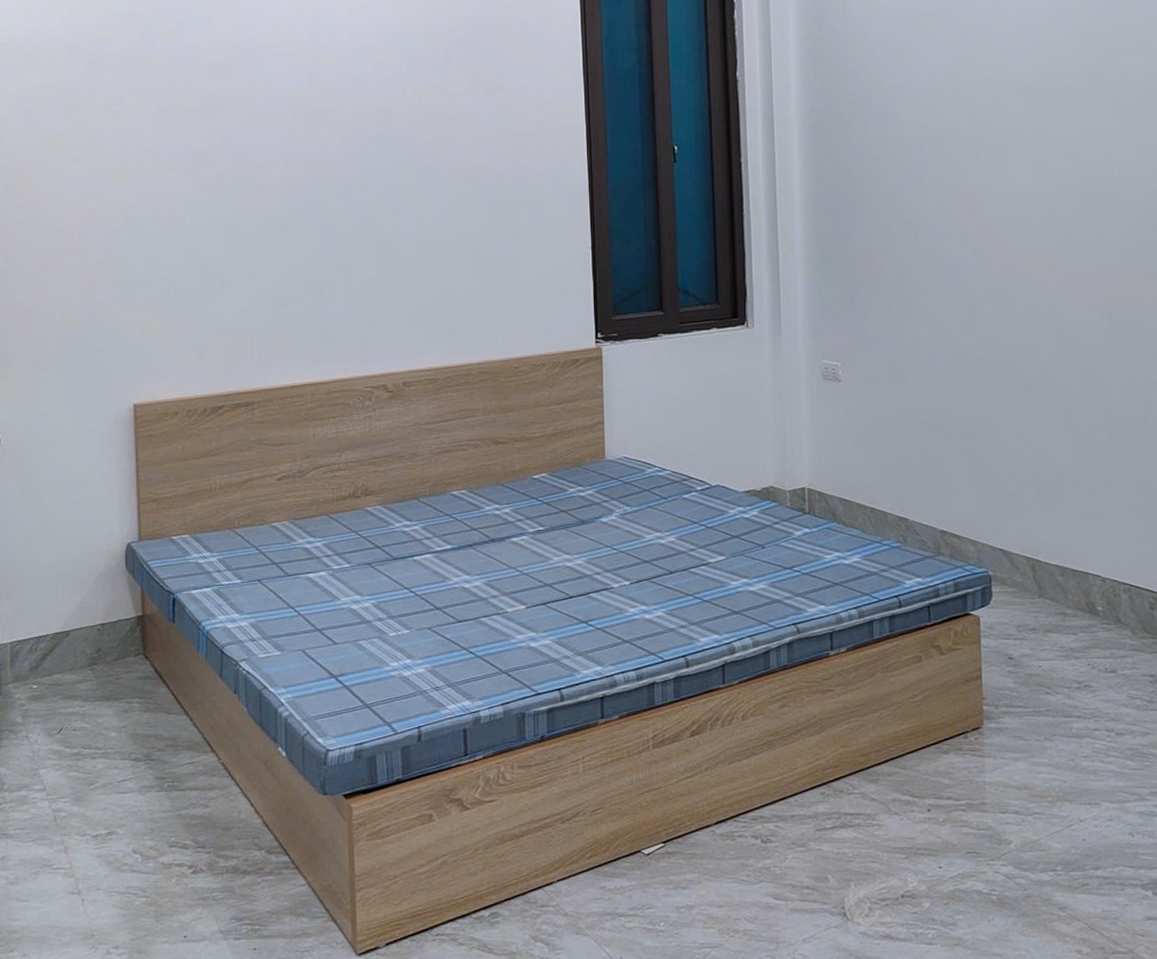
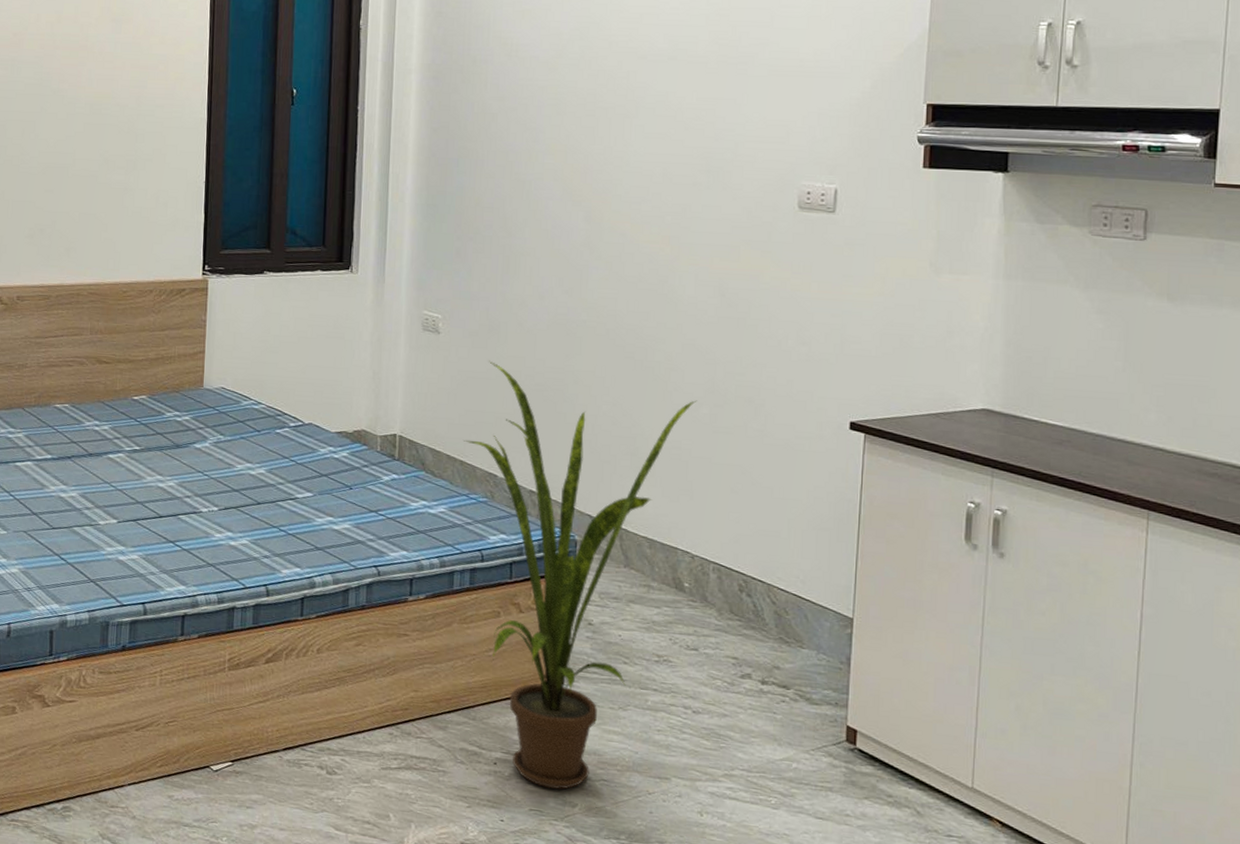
house plant: none [872,404,1095,828] -> present [464,360,697,790]

